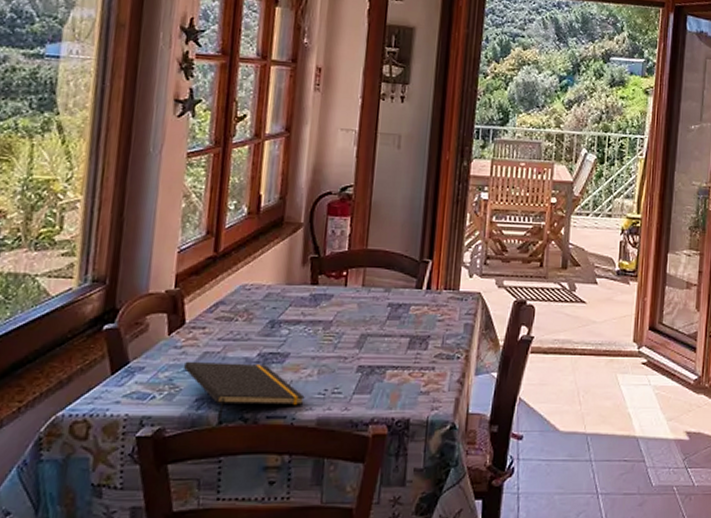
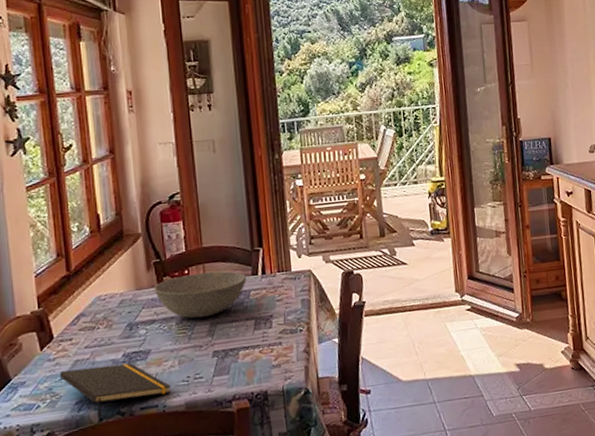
bowl: none [305,276,409,327] -> present [153,271,247,319]

